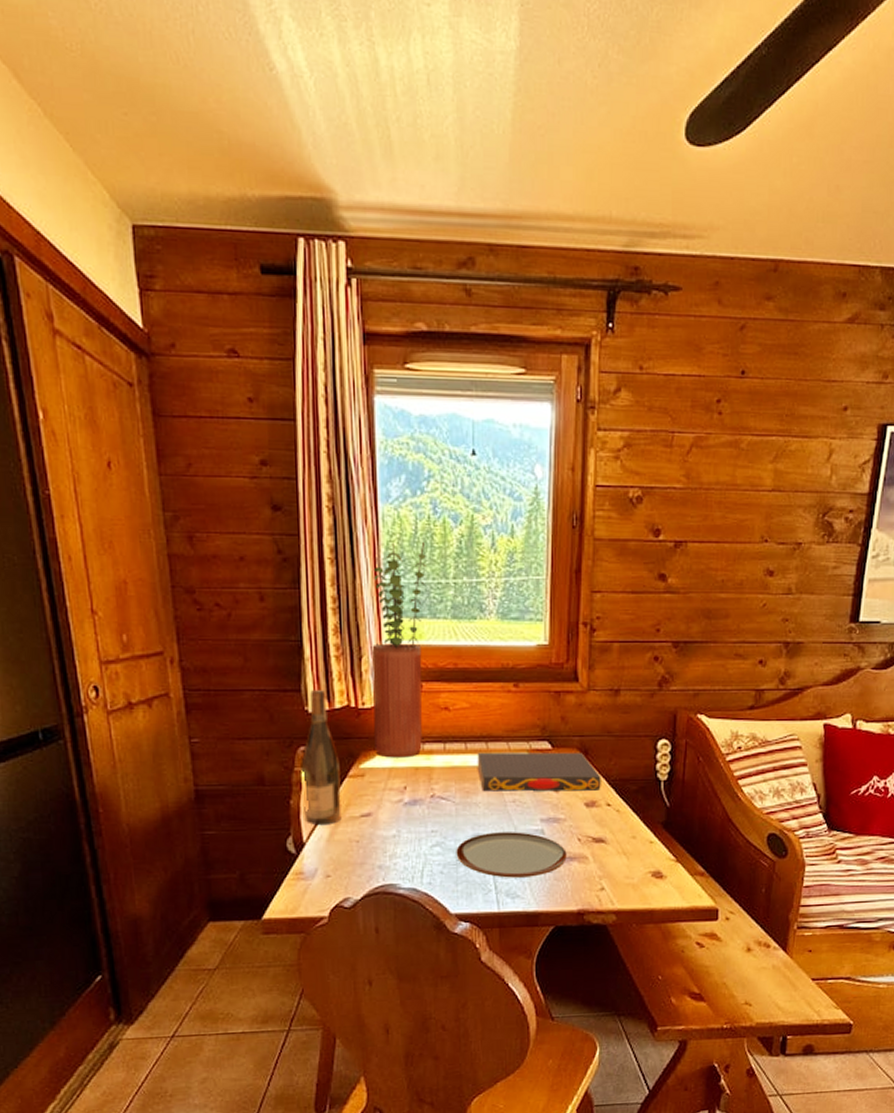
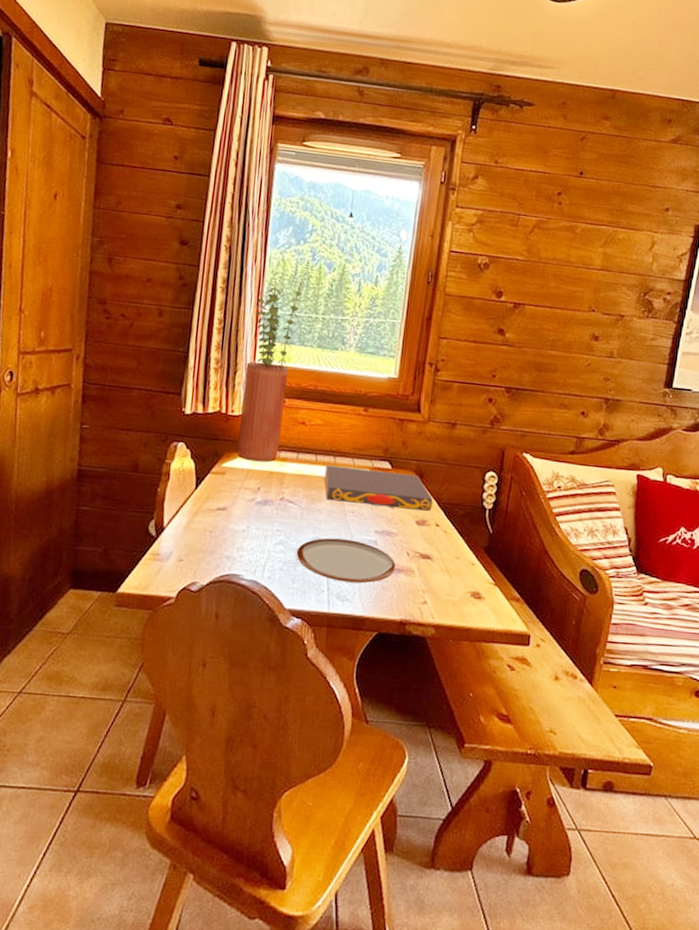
wine bottle: present [302,689,342,826] -> none [167,394,206,514]

